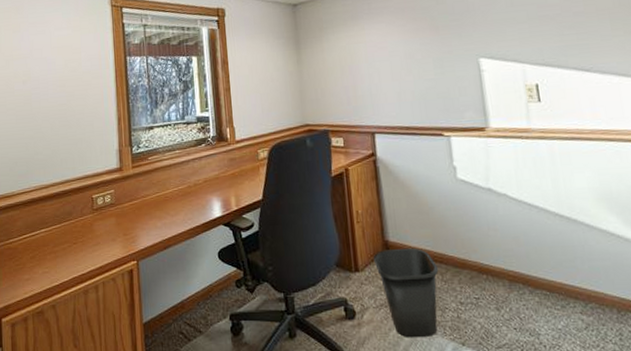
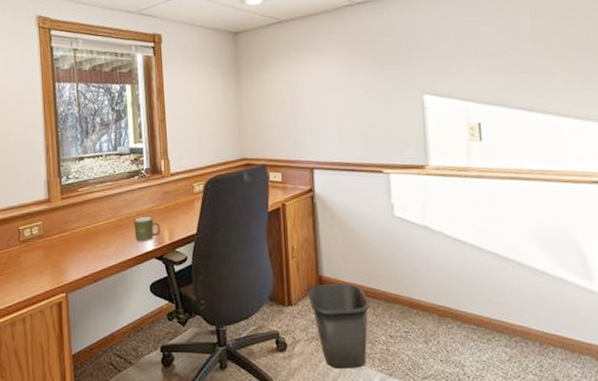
mug: none [201,182,228,208] -> present [133,216,161,242]

